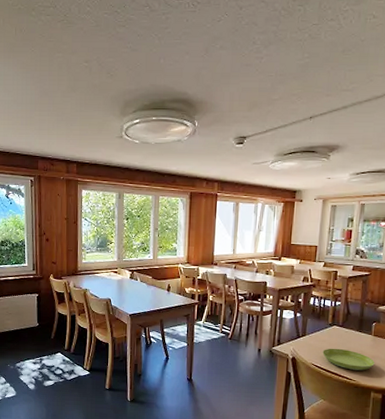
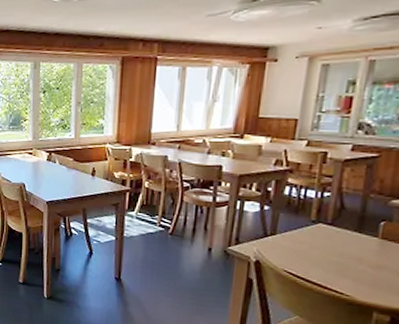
saucer: present [322,348,375,371] -> none [300,251,381,284]

